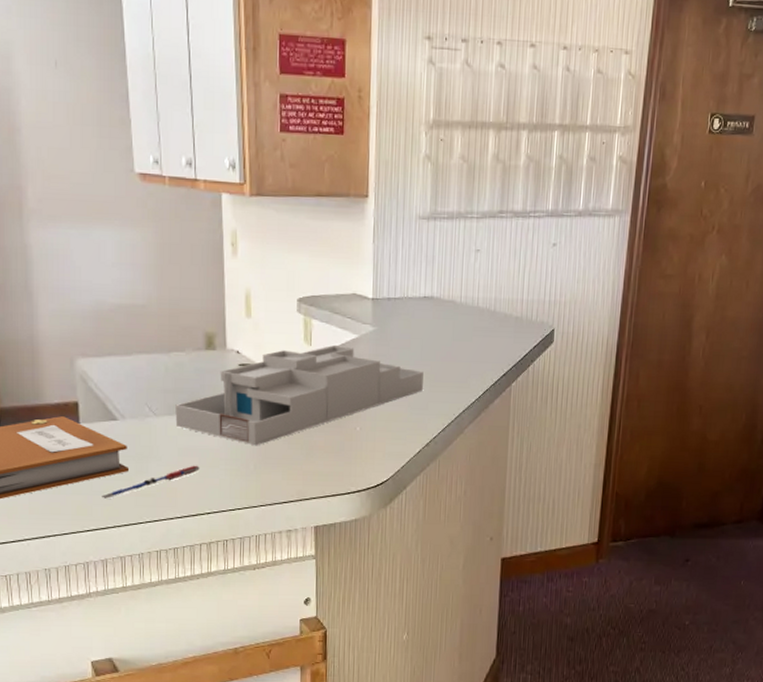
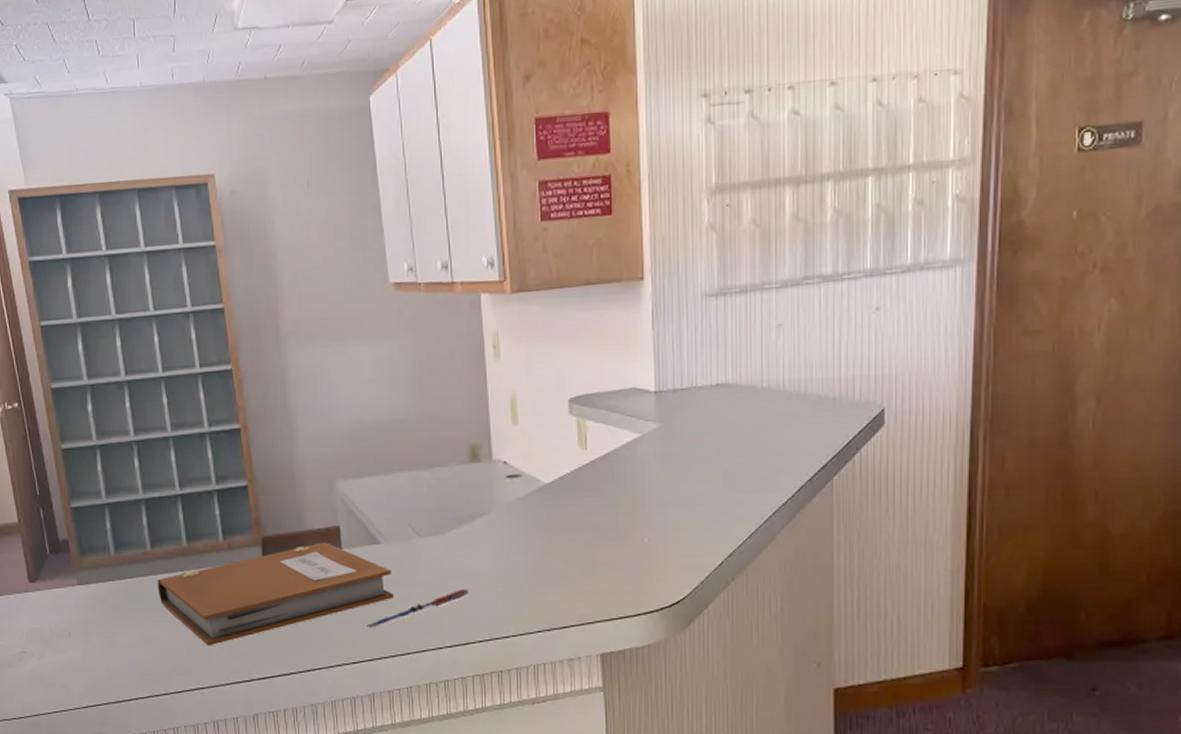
desk organizer: present [175,345,424,446] -> none [440,447,721,565]

